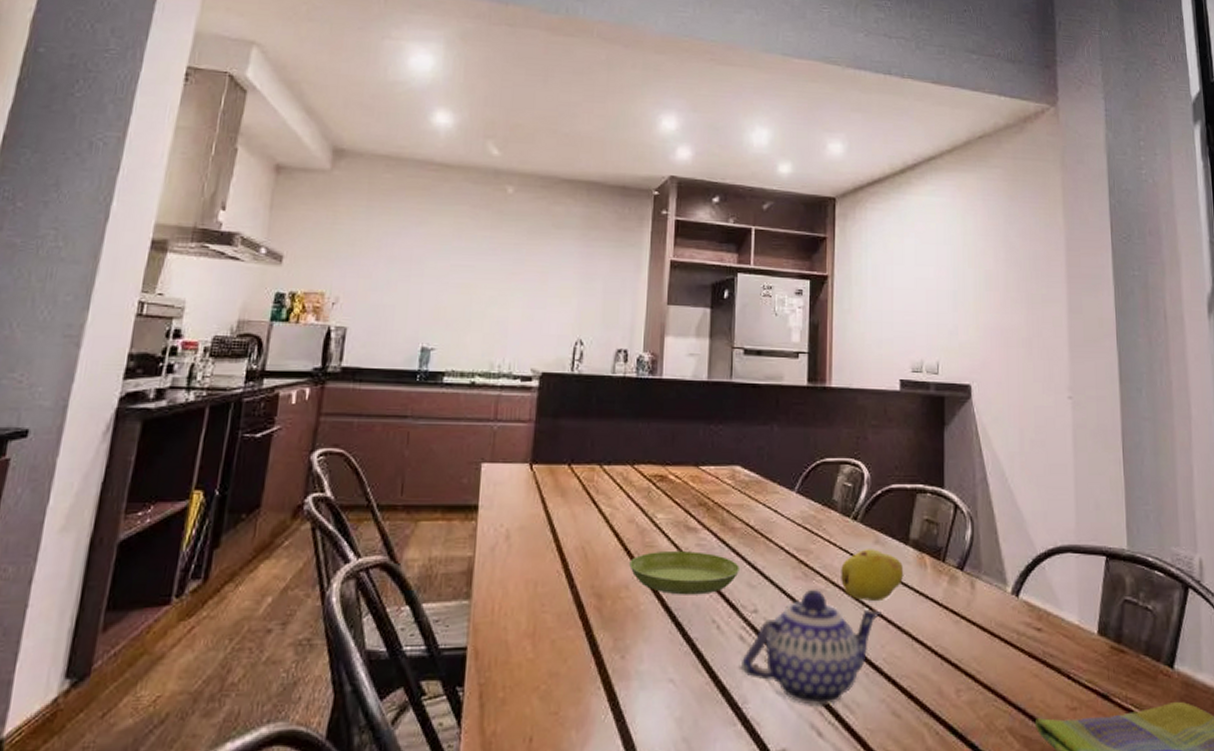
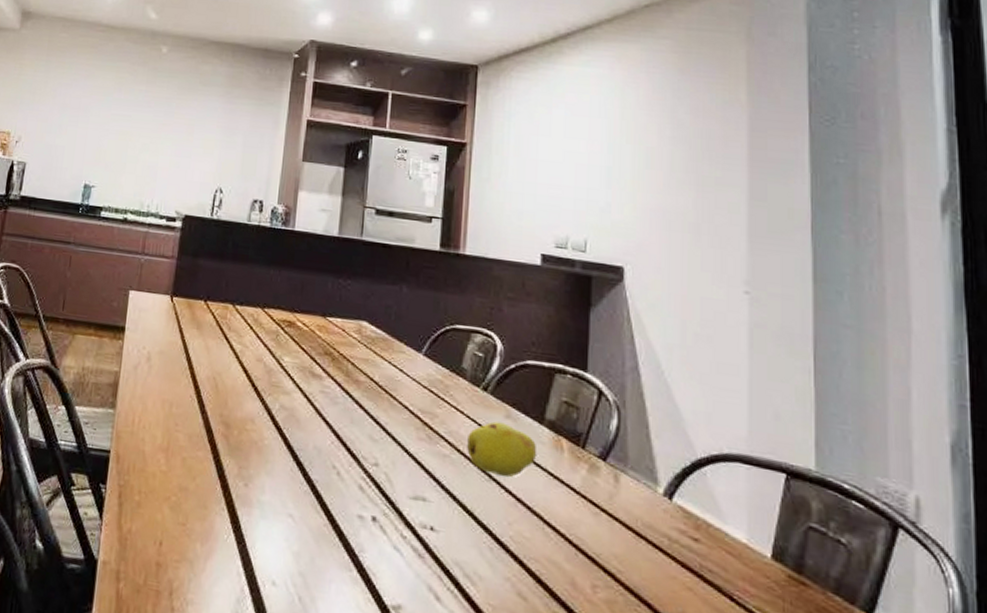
saucer: present [629,550,741,595] -> none [256,391,363,440]
teapot: present [740,588,881,707] -> none [358,453,510,572]

